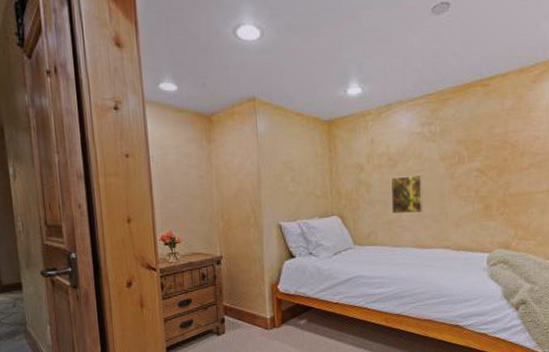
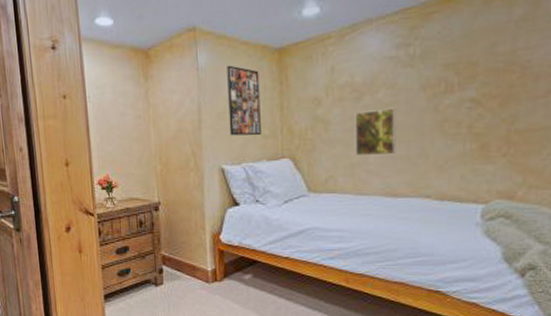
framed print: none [283,133,314,196] -> present [227,65,261,136]

